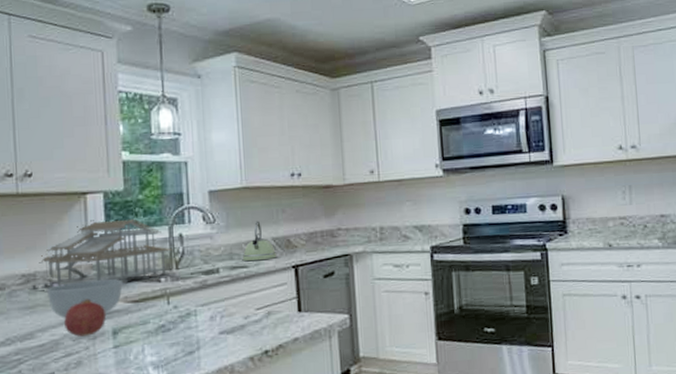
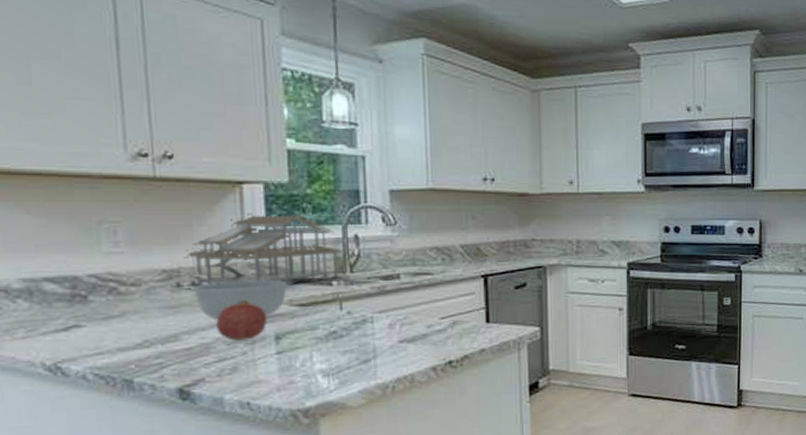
kettle: present [242,220,278,262] -> none [426,226,466,269]

